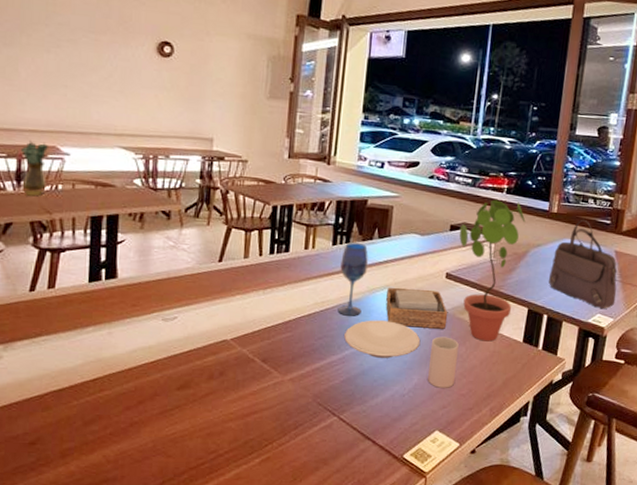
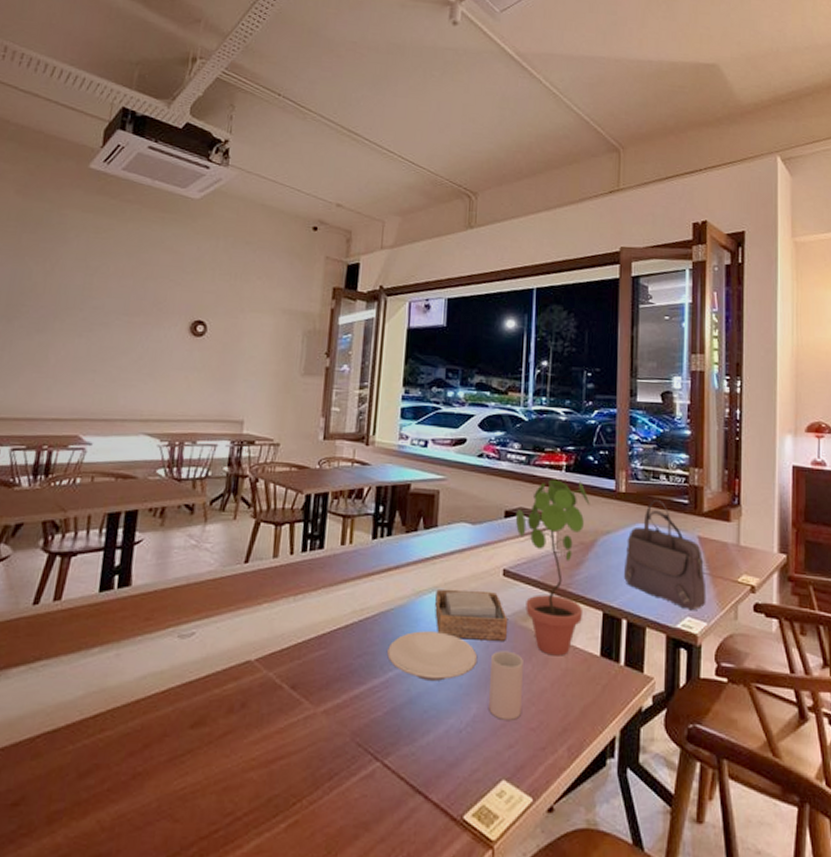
vase: present [20,141,48,197] -> none [38,430,70,492]
wineglass: present [337,242,368,316] -> none [379,535,413,627]

